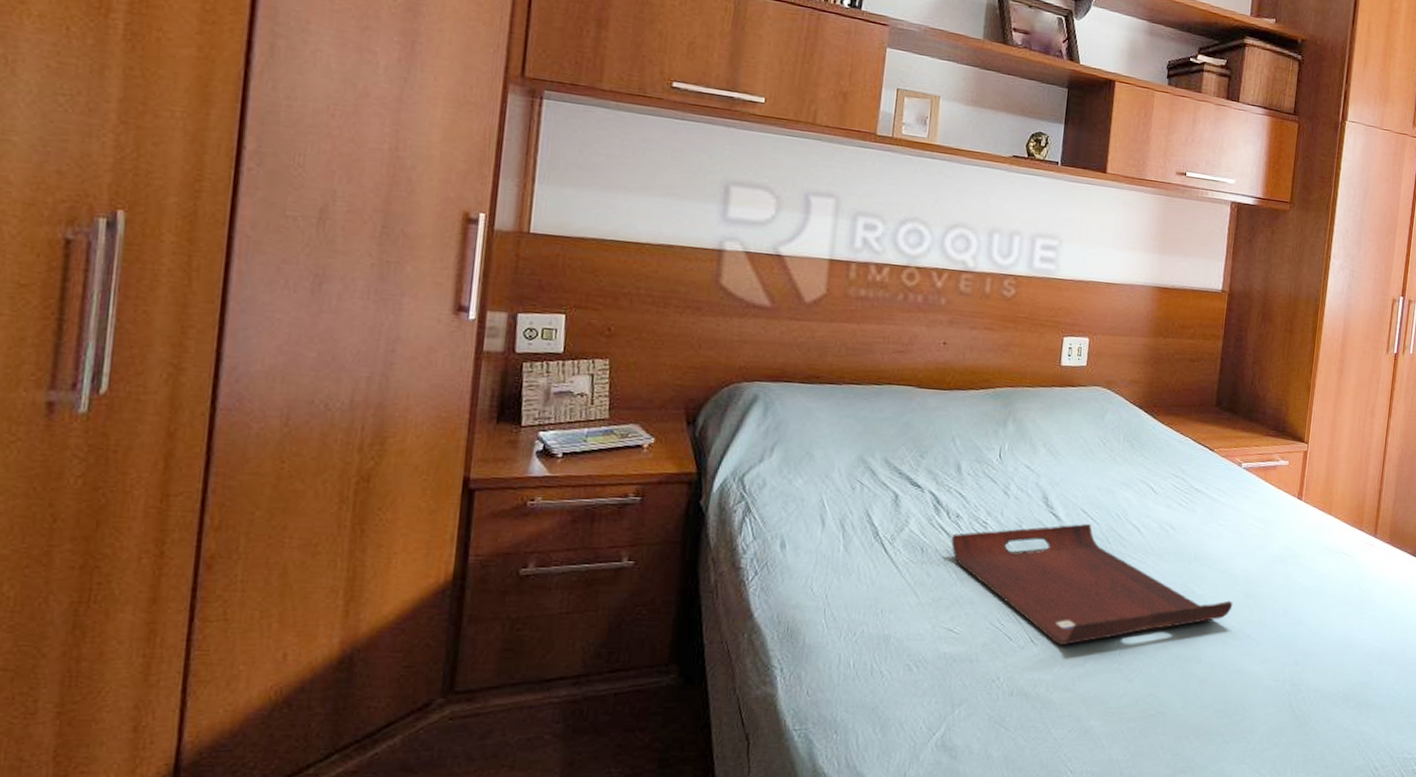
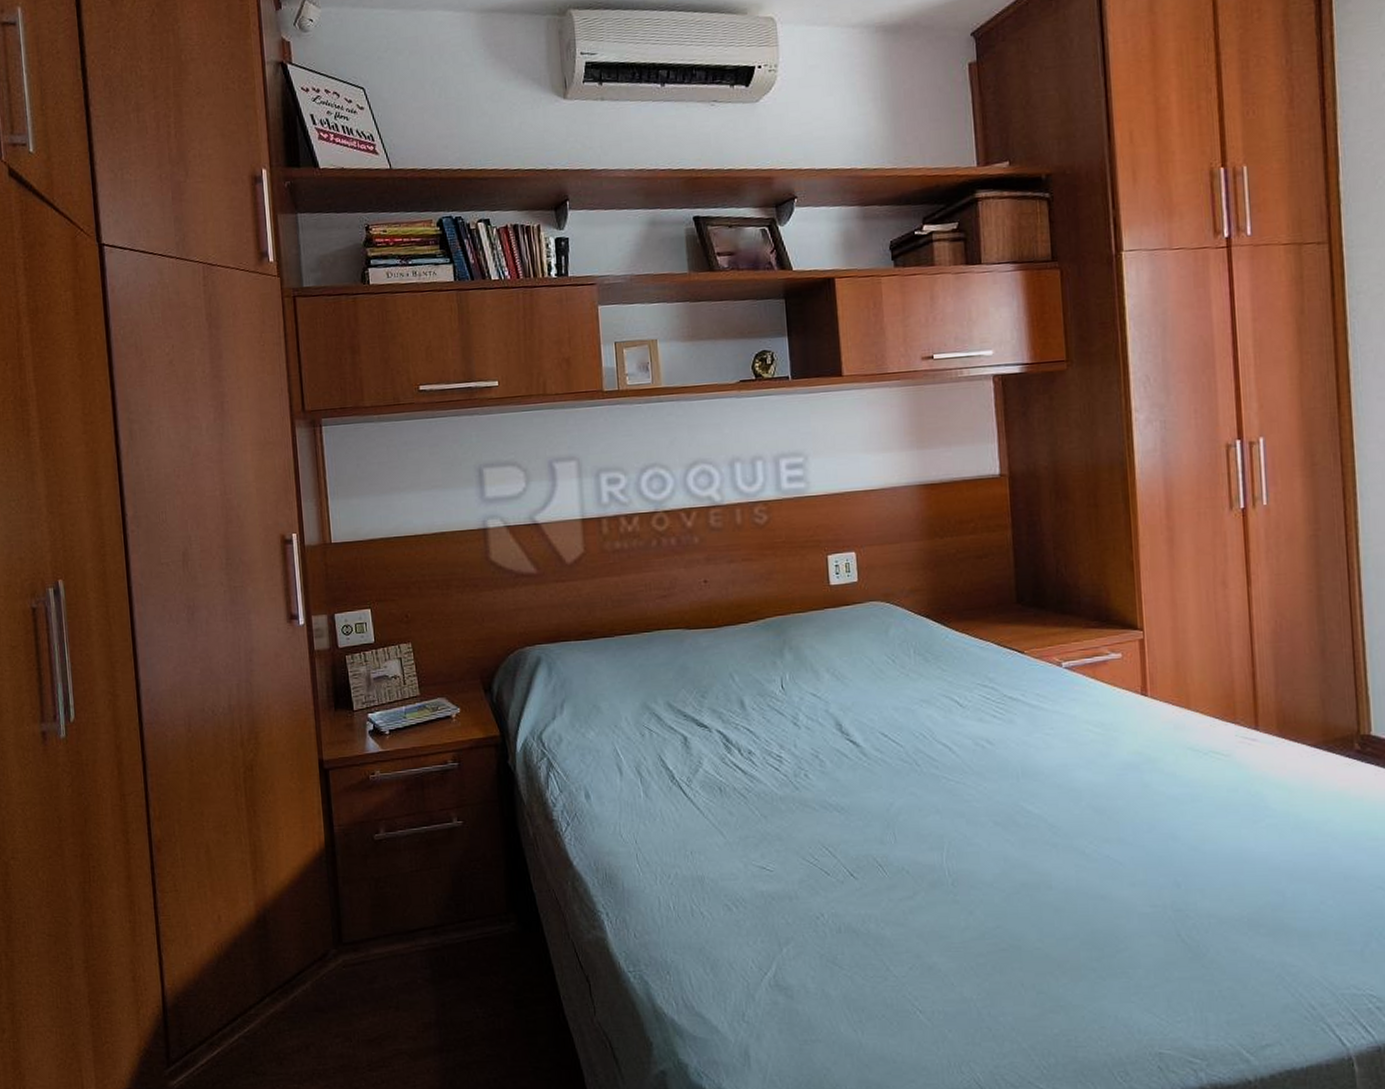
serving tray: present [951,523,1233,645] -> none [747,747,1081,877]

